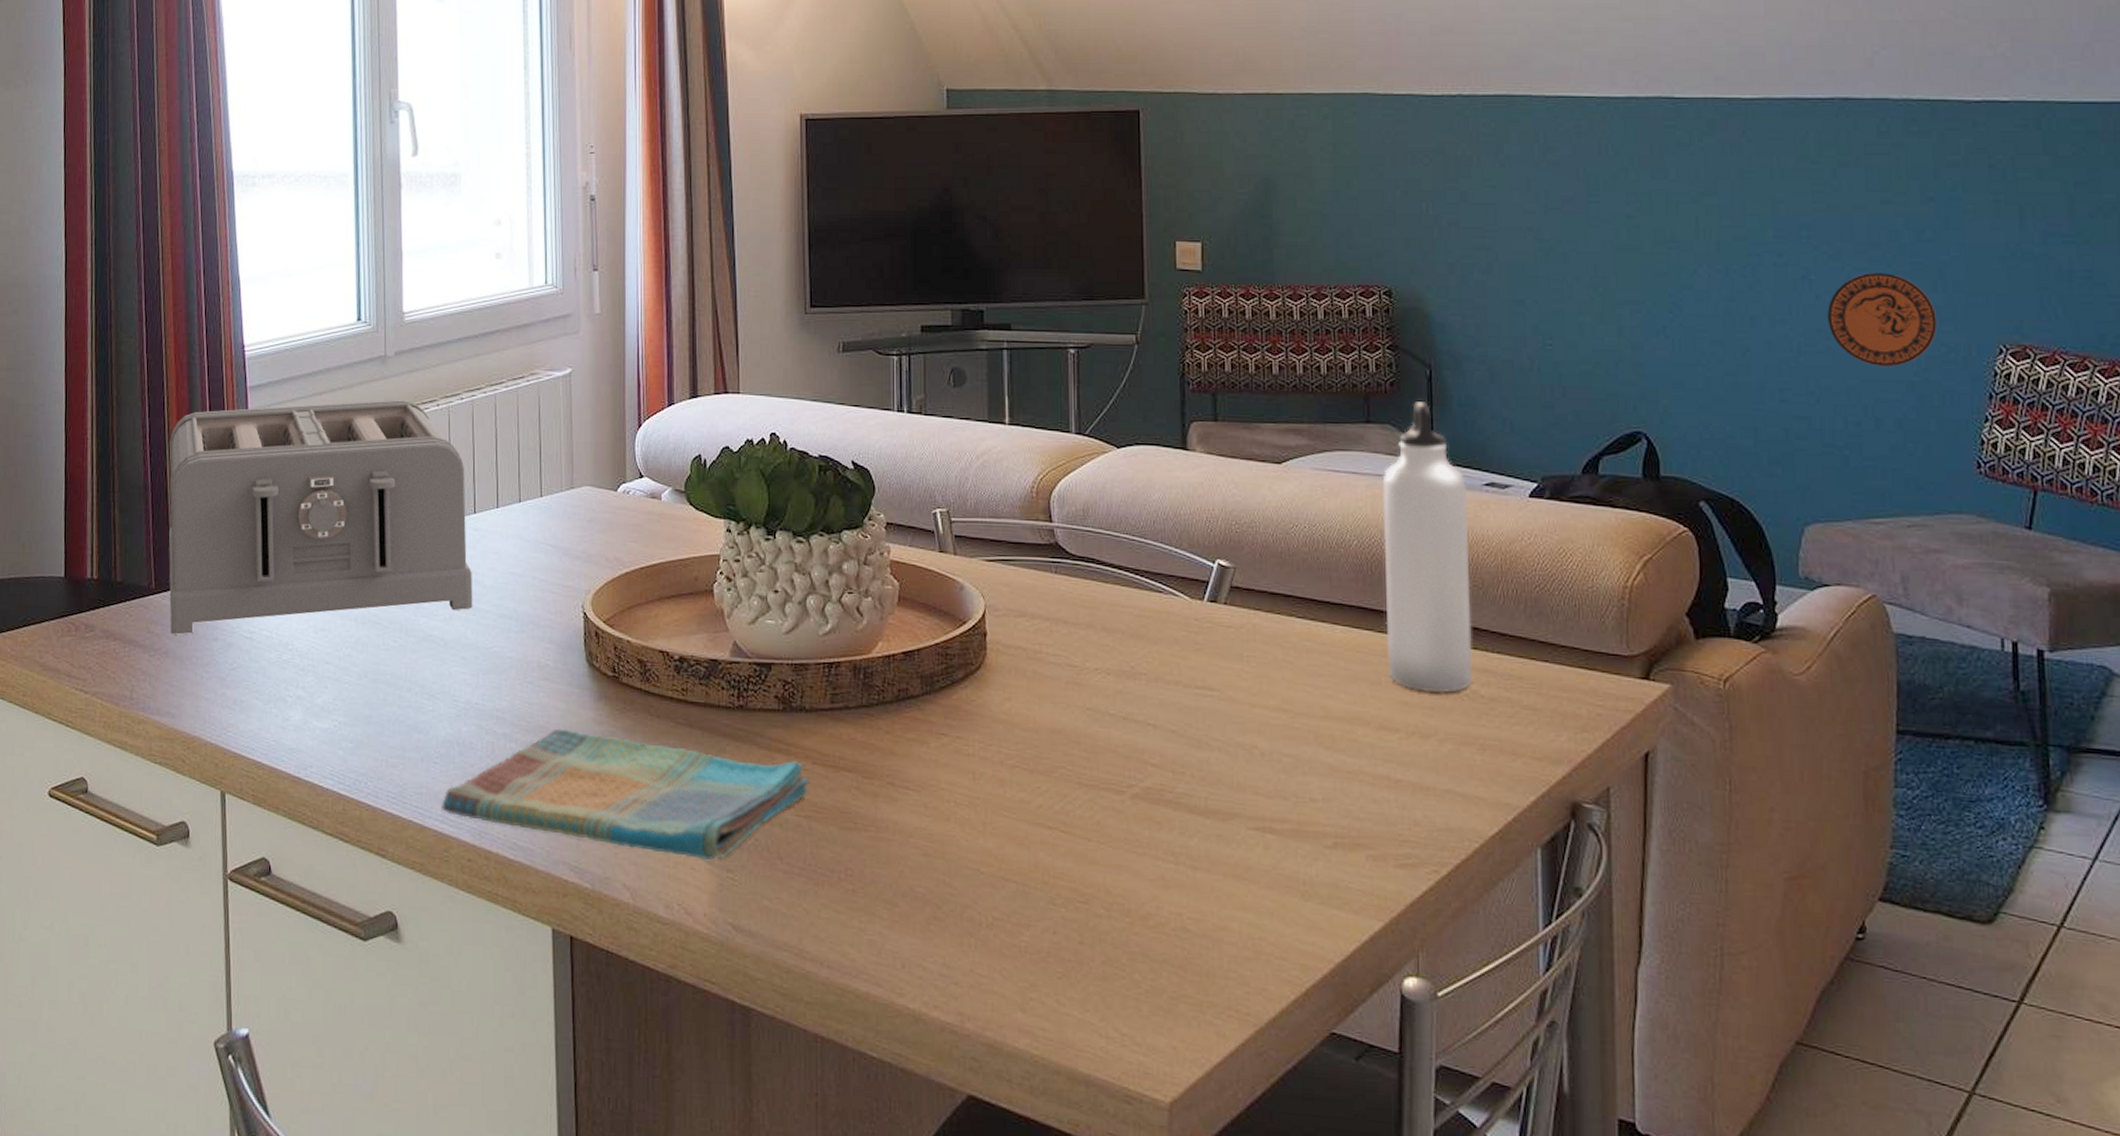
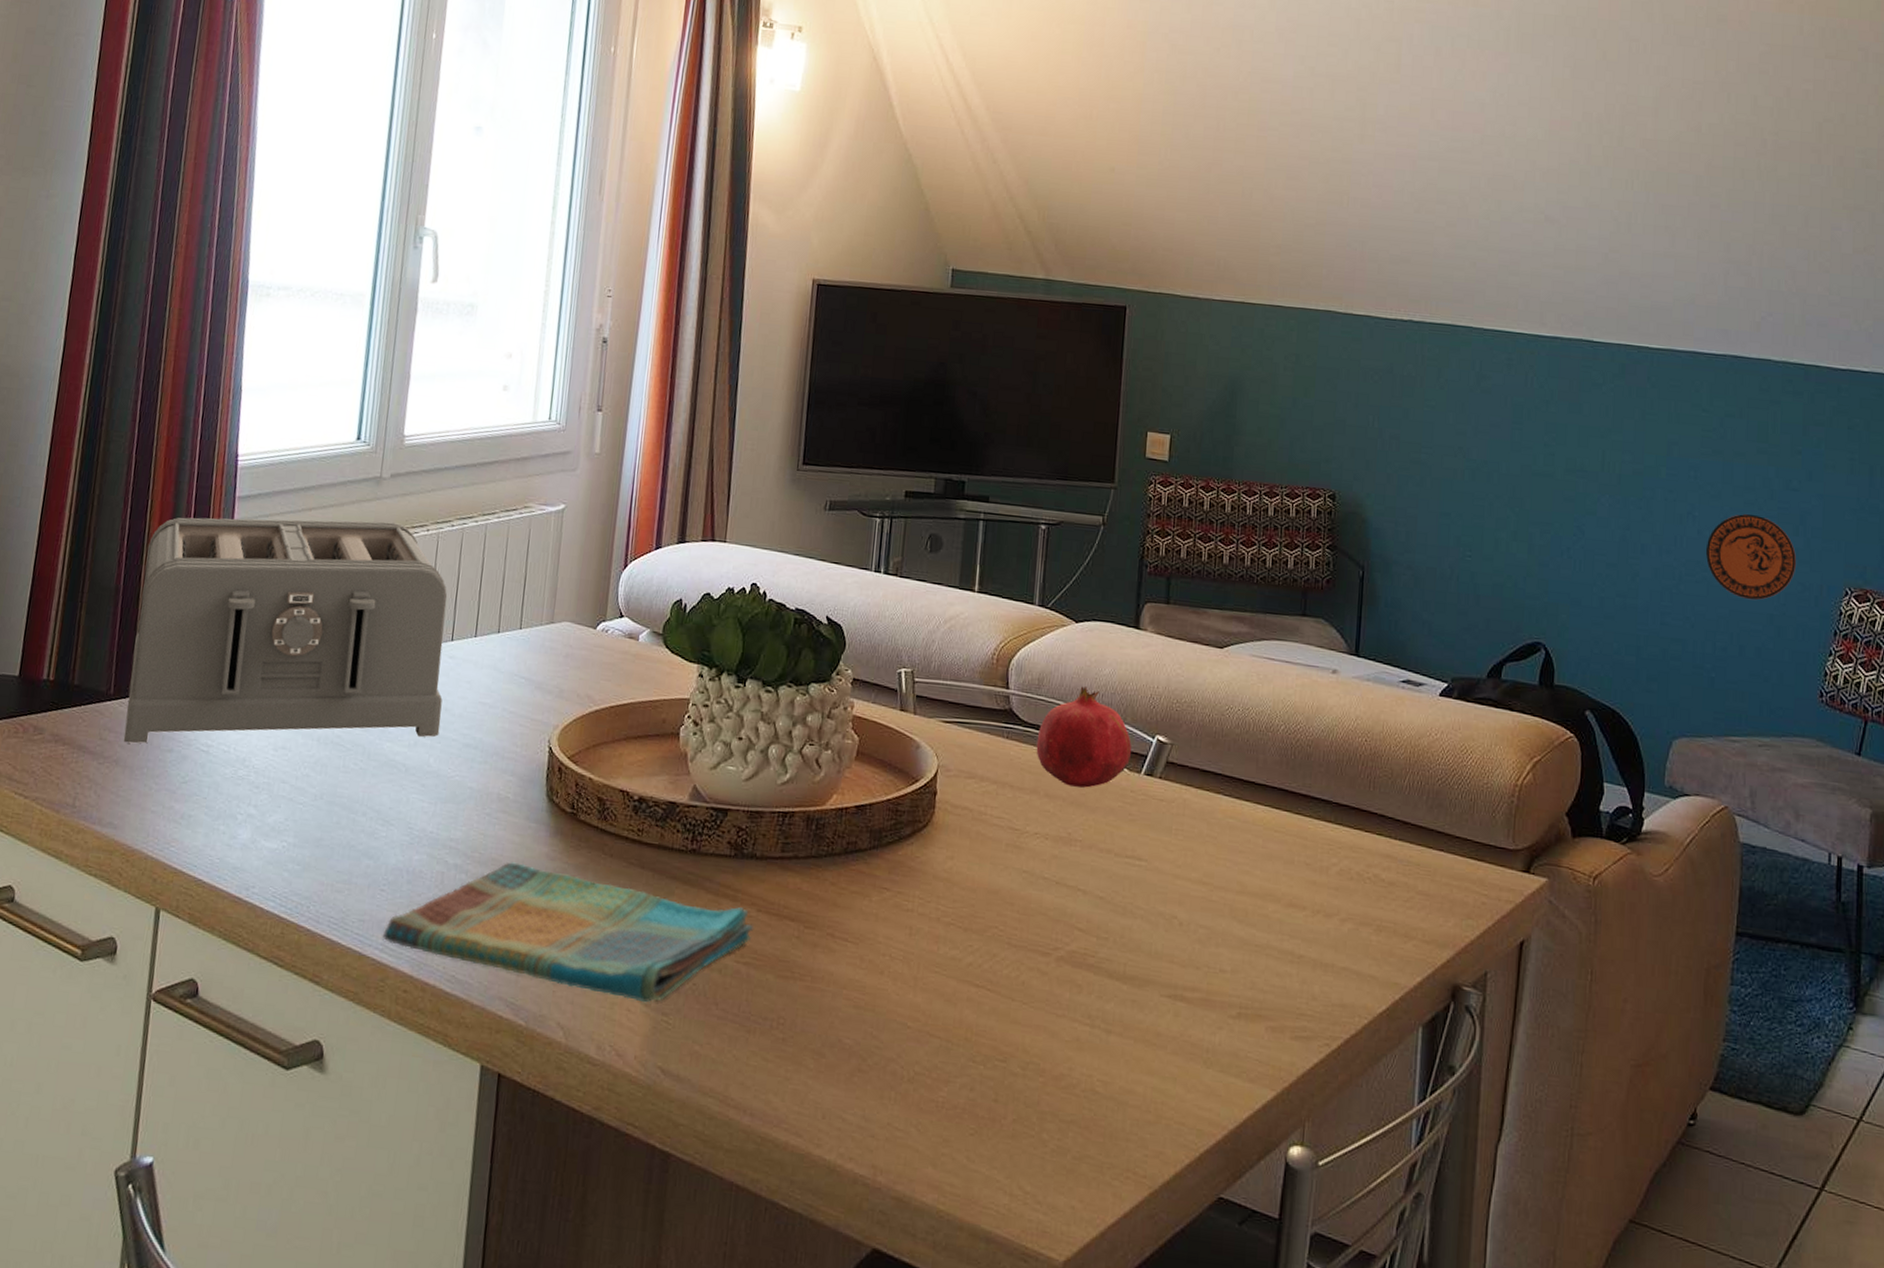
fruit: none [1088,514,1192,619] -> present [1036,686,1132,788]
water bottle: present [1382,401,1473,694] -> none [1301,599,1386,876]

